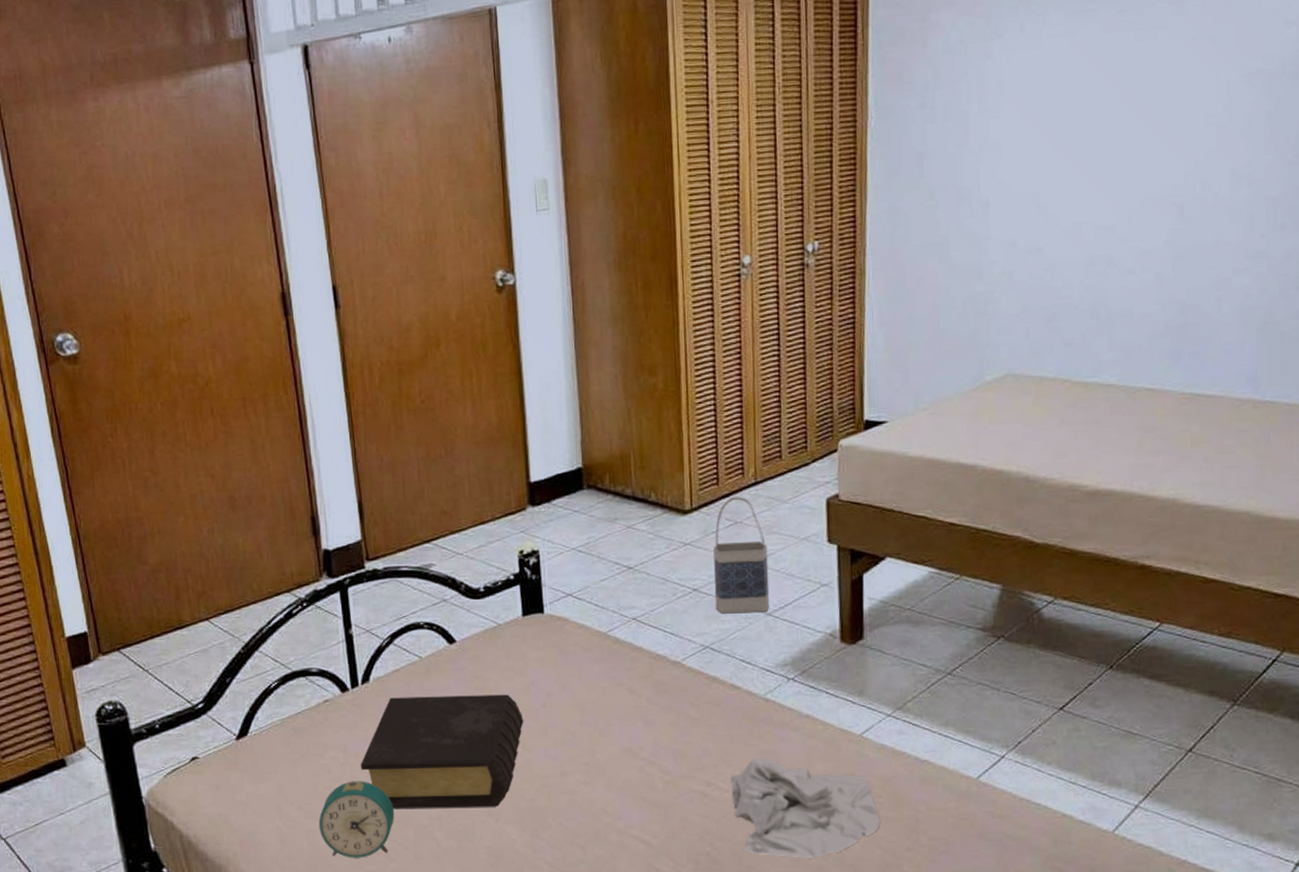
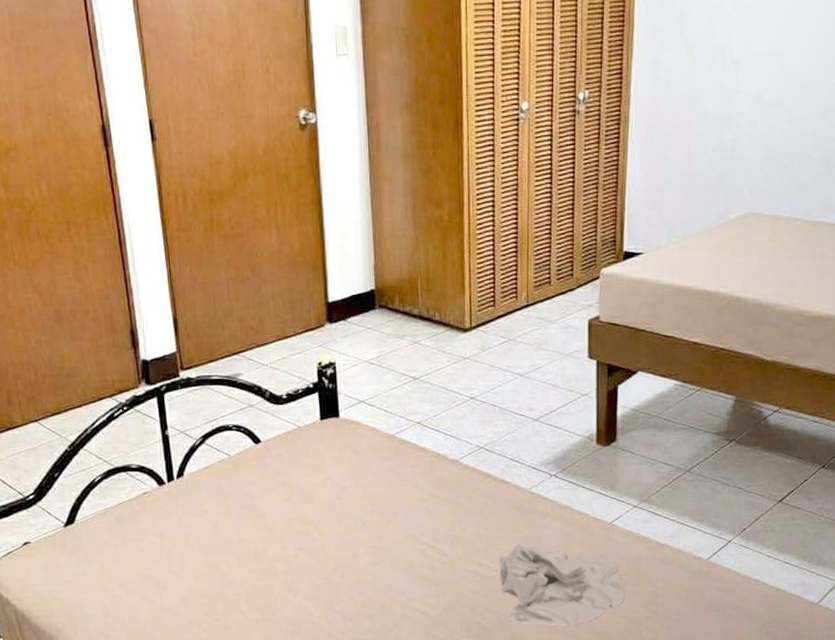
alarm clock: present [318,781,395,858] -> none [138,562,207,629]
book: present [360,694,524,809] -> none [175,488,321,586]
bag: present [713,497,770,614] -> none [489,317,537,419]

